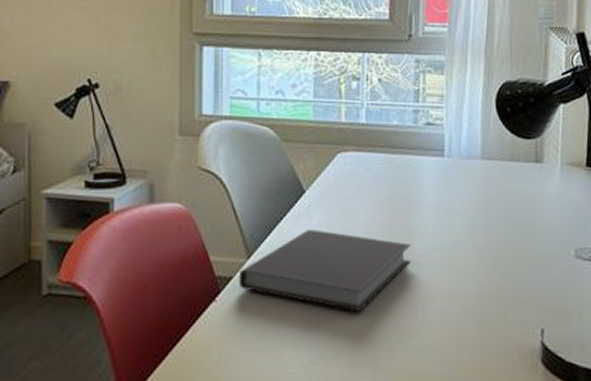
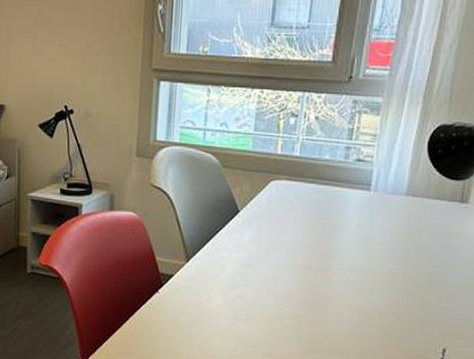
notebook: present [238,230,411,311] -> none [178,243,330,314]

